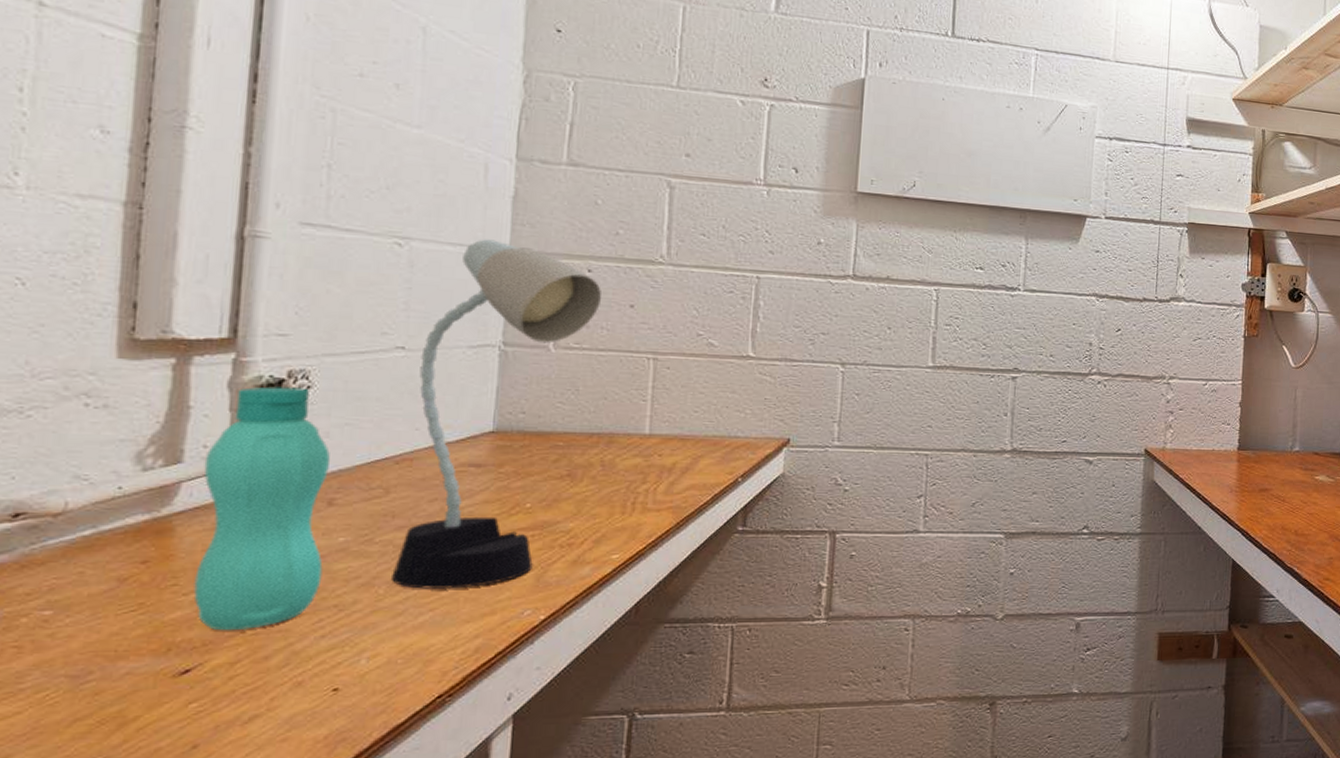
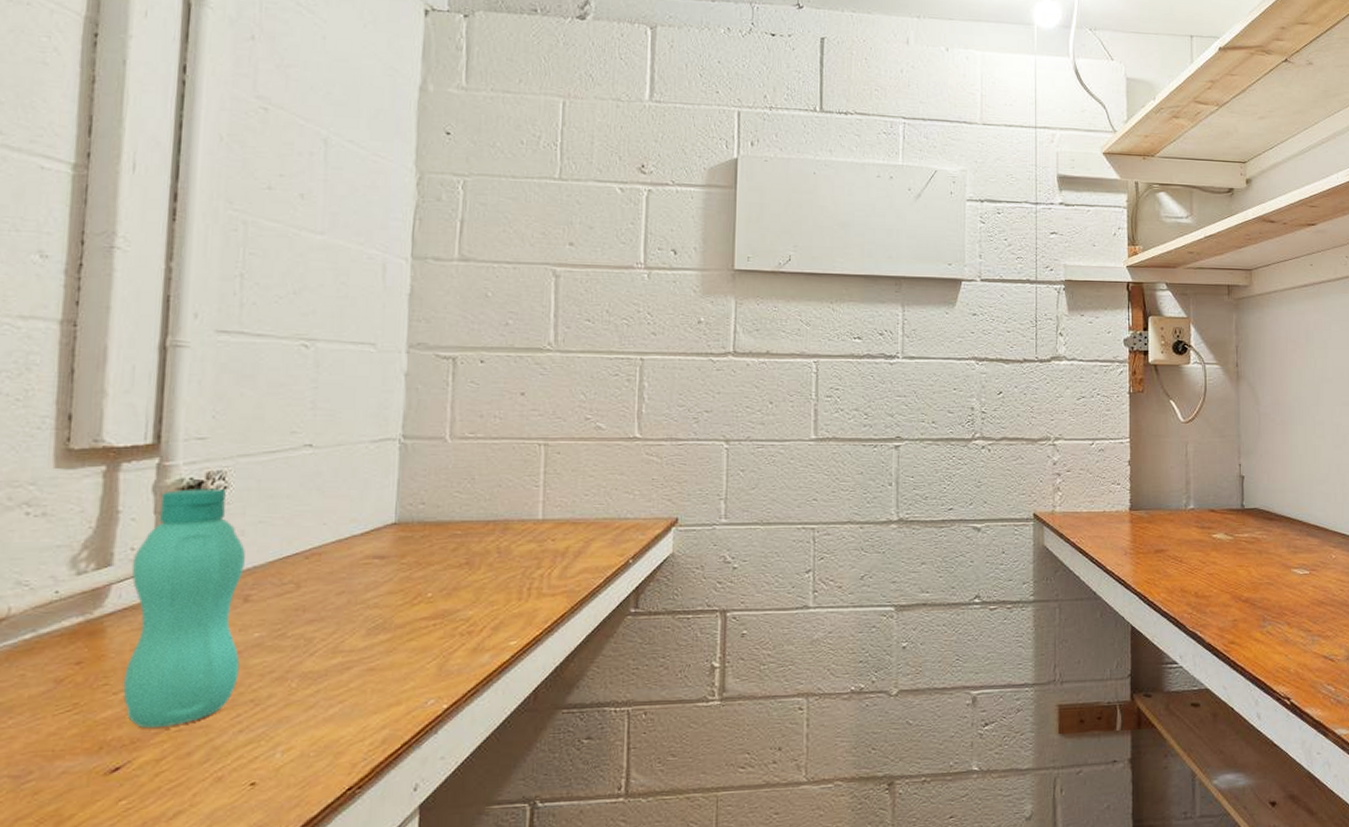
desk lamp: present [392,239,602,589] -> none [303,336,494,682]

